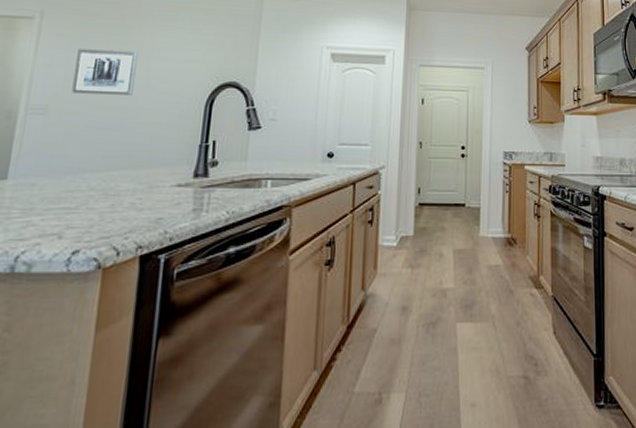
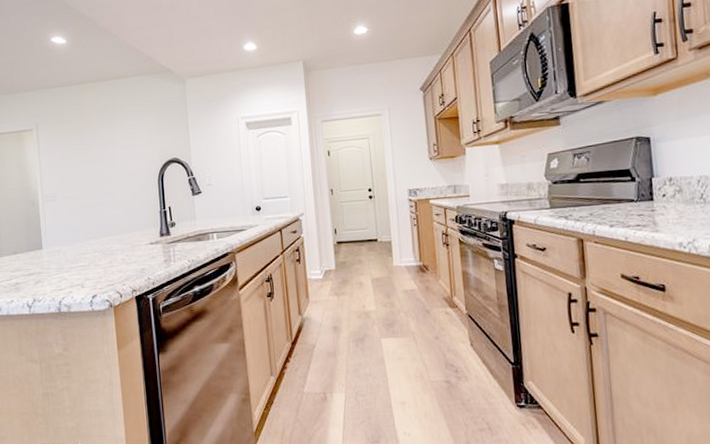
wall art: present [71,49,138,95] -> none [65,144,107,183]

